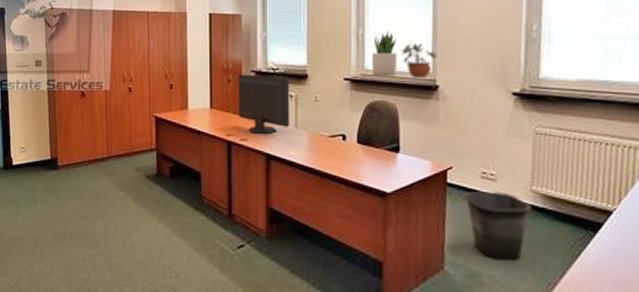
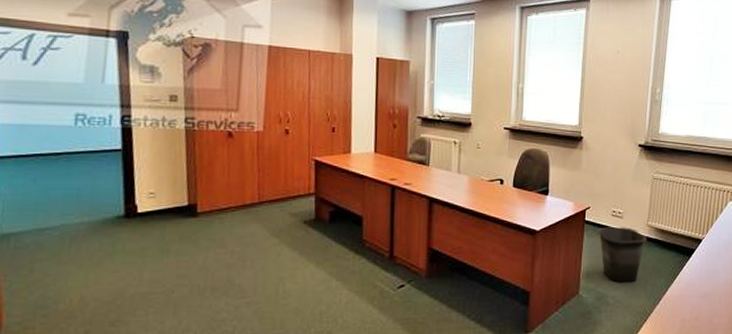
monitor: present [237,74,290,134] -> none [403,120,455,178]
planter: present [371,30,398,76] -> none [528,86,551,127]
potted plant: present [400,41,438,79] -> none [553,96,584,131]

